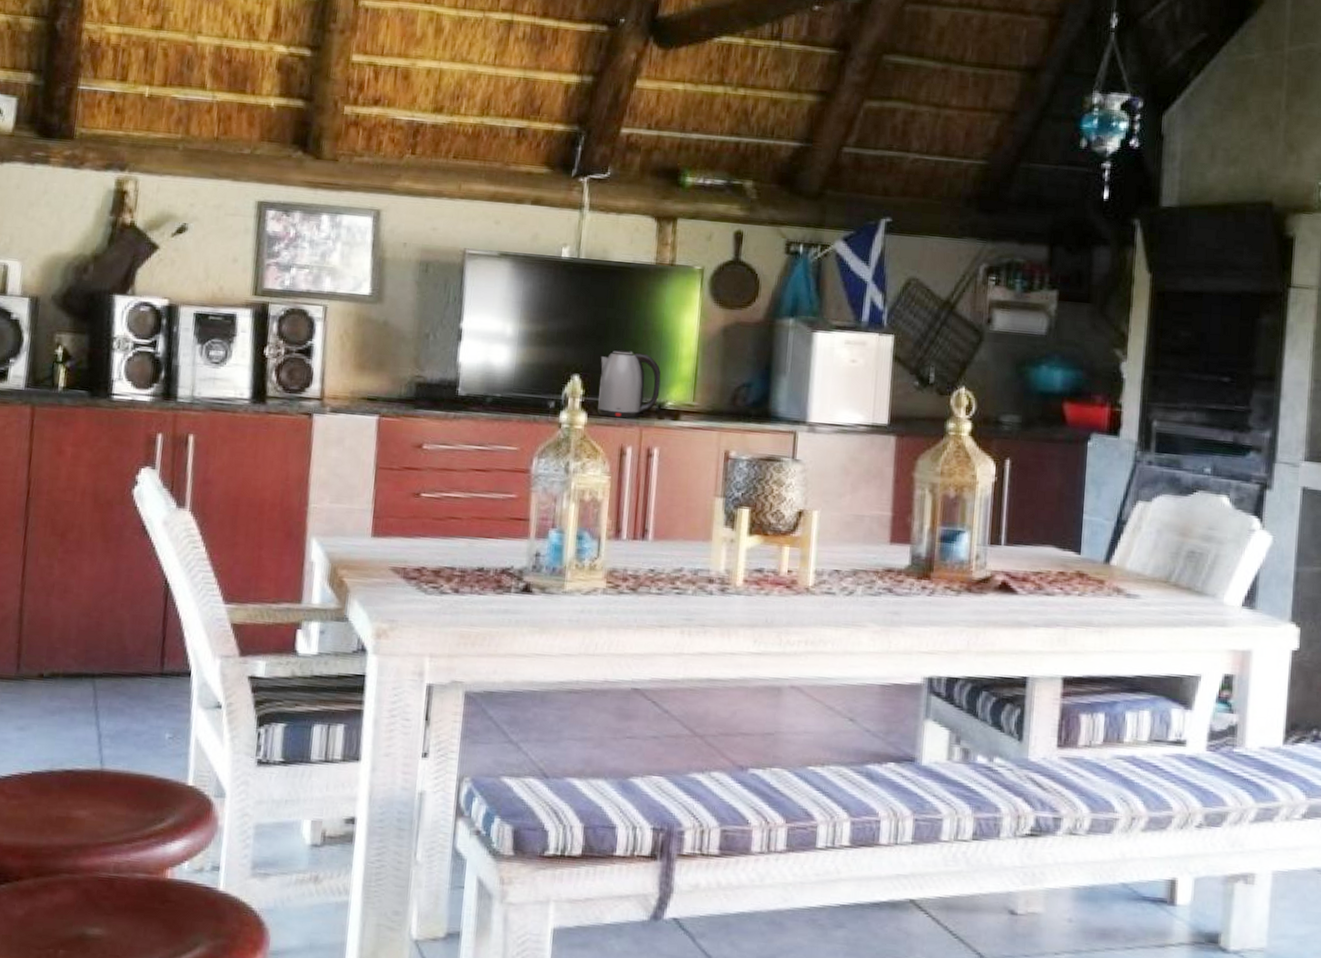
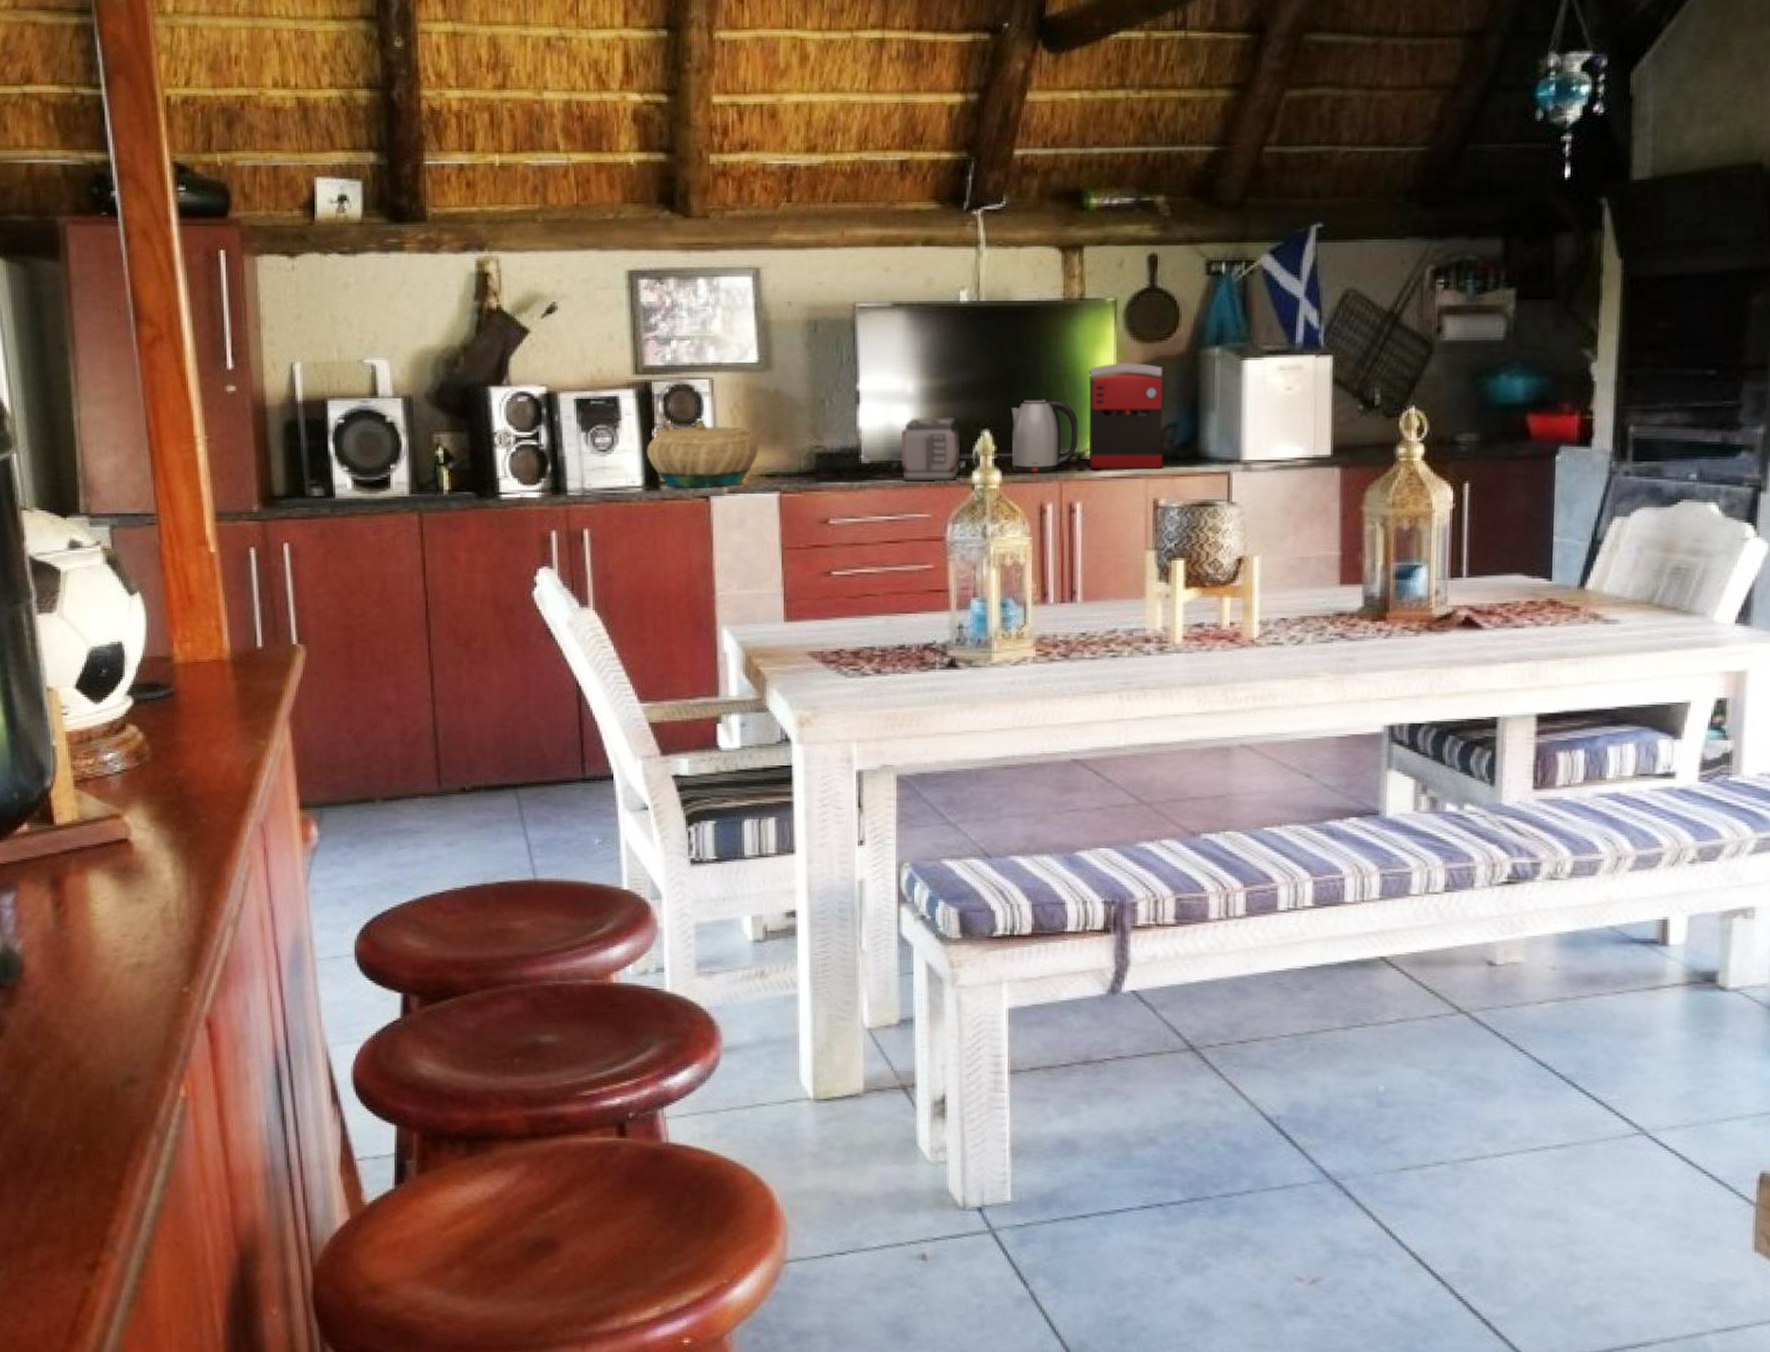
basket: none [257,345,363,407] -> present [647,422,758,488]
toaster: none [495,358,553,419] -> present [900,418,961,483]
coffee maker: none [668,324,742,424] -> present [1088,363,1165,470]

